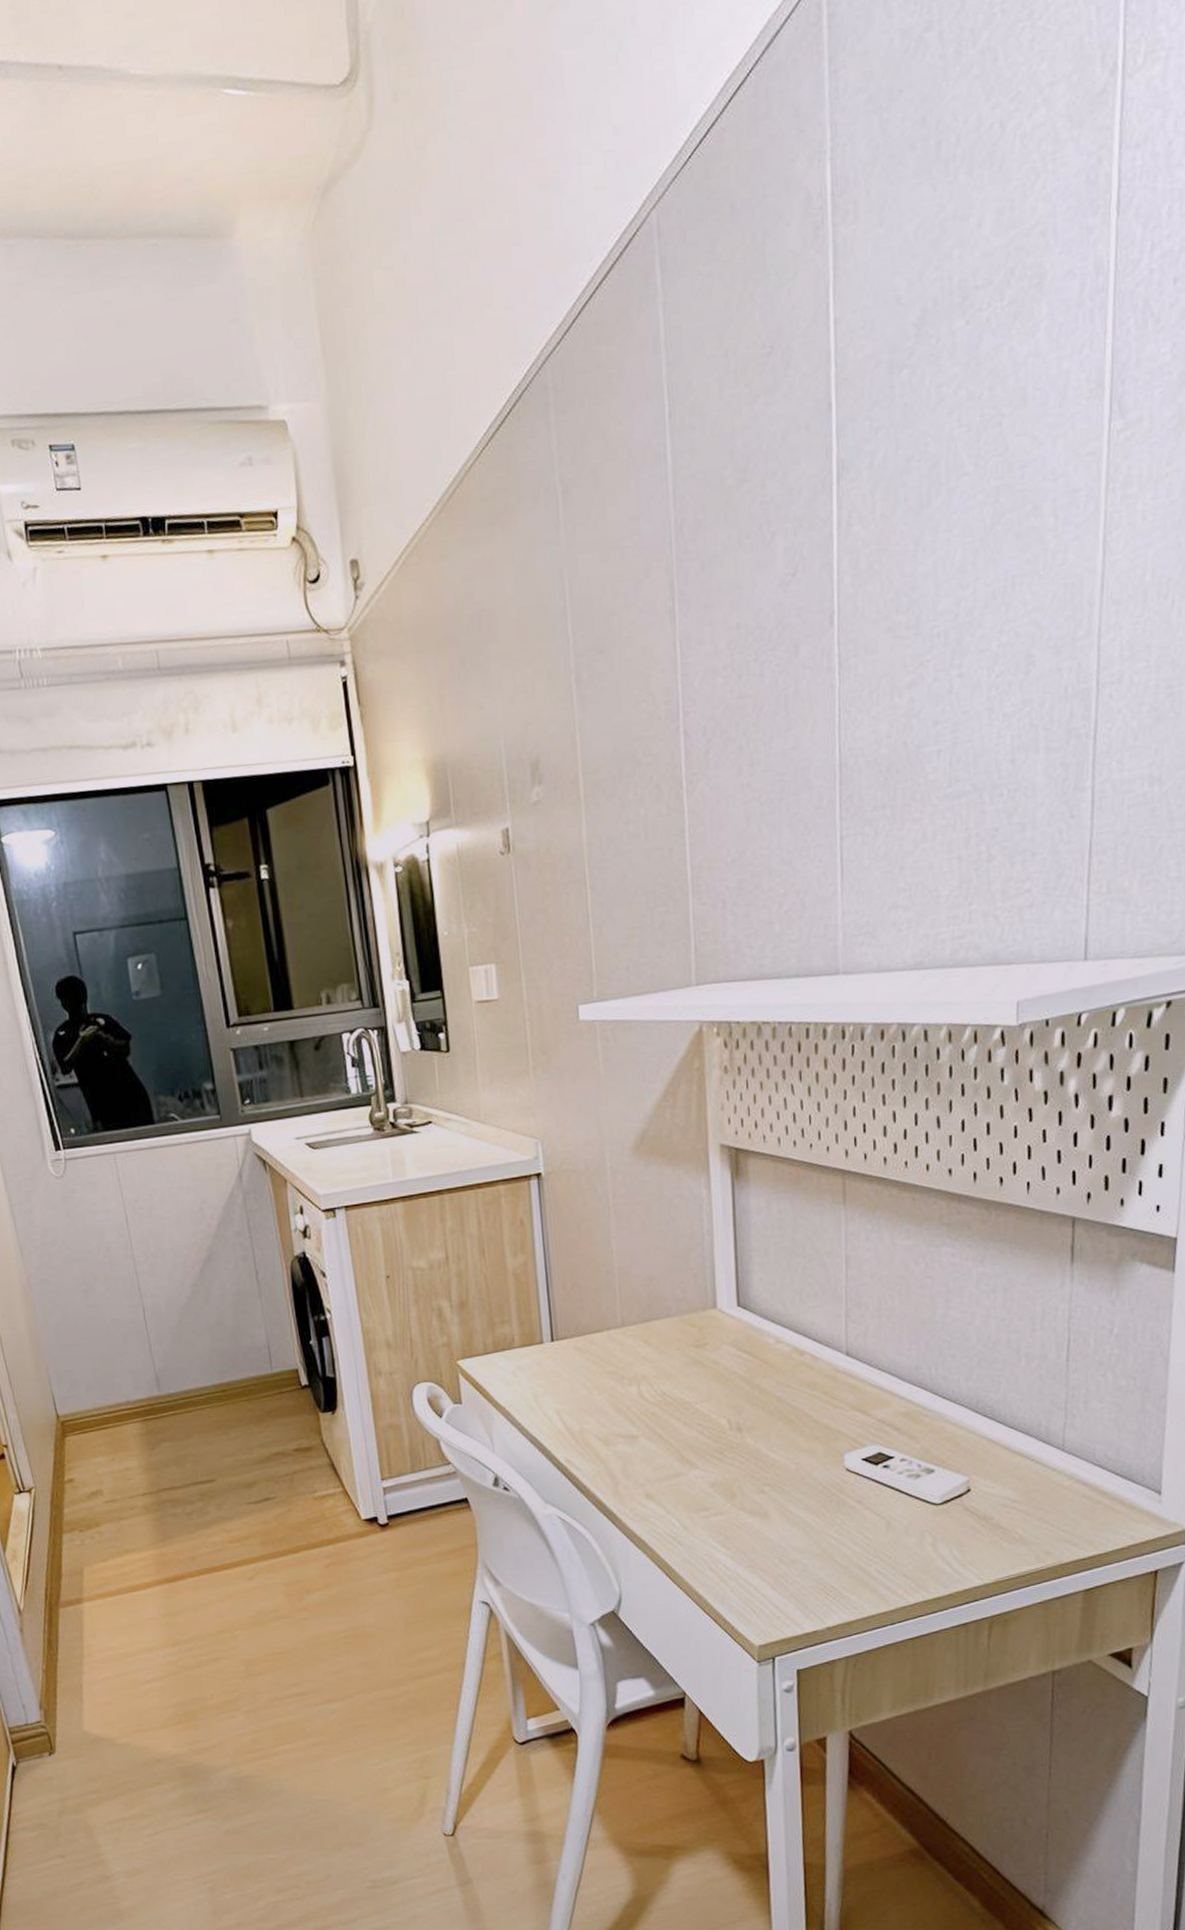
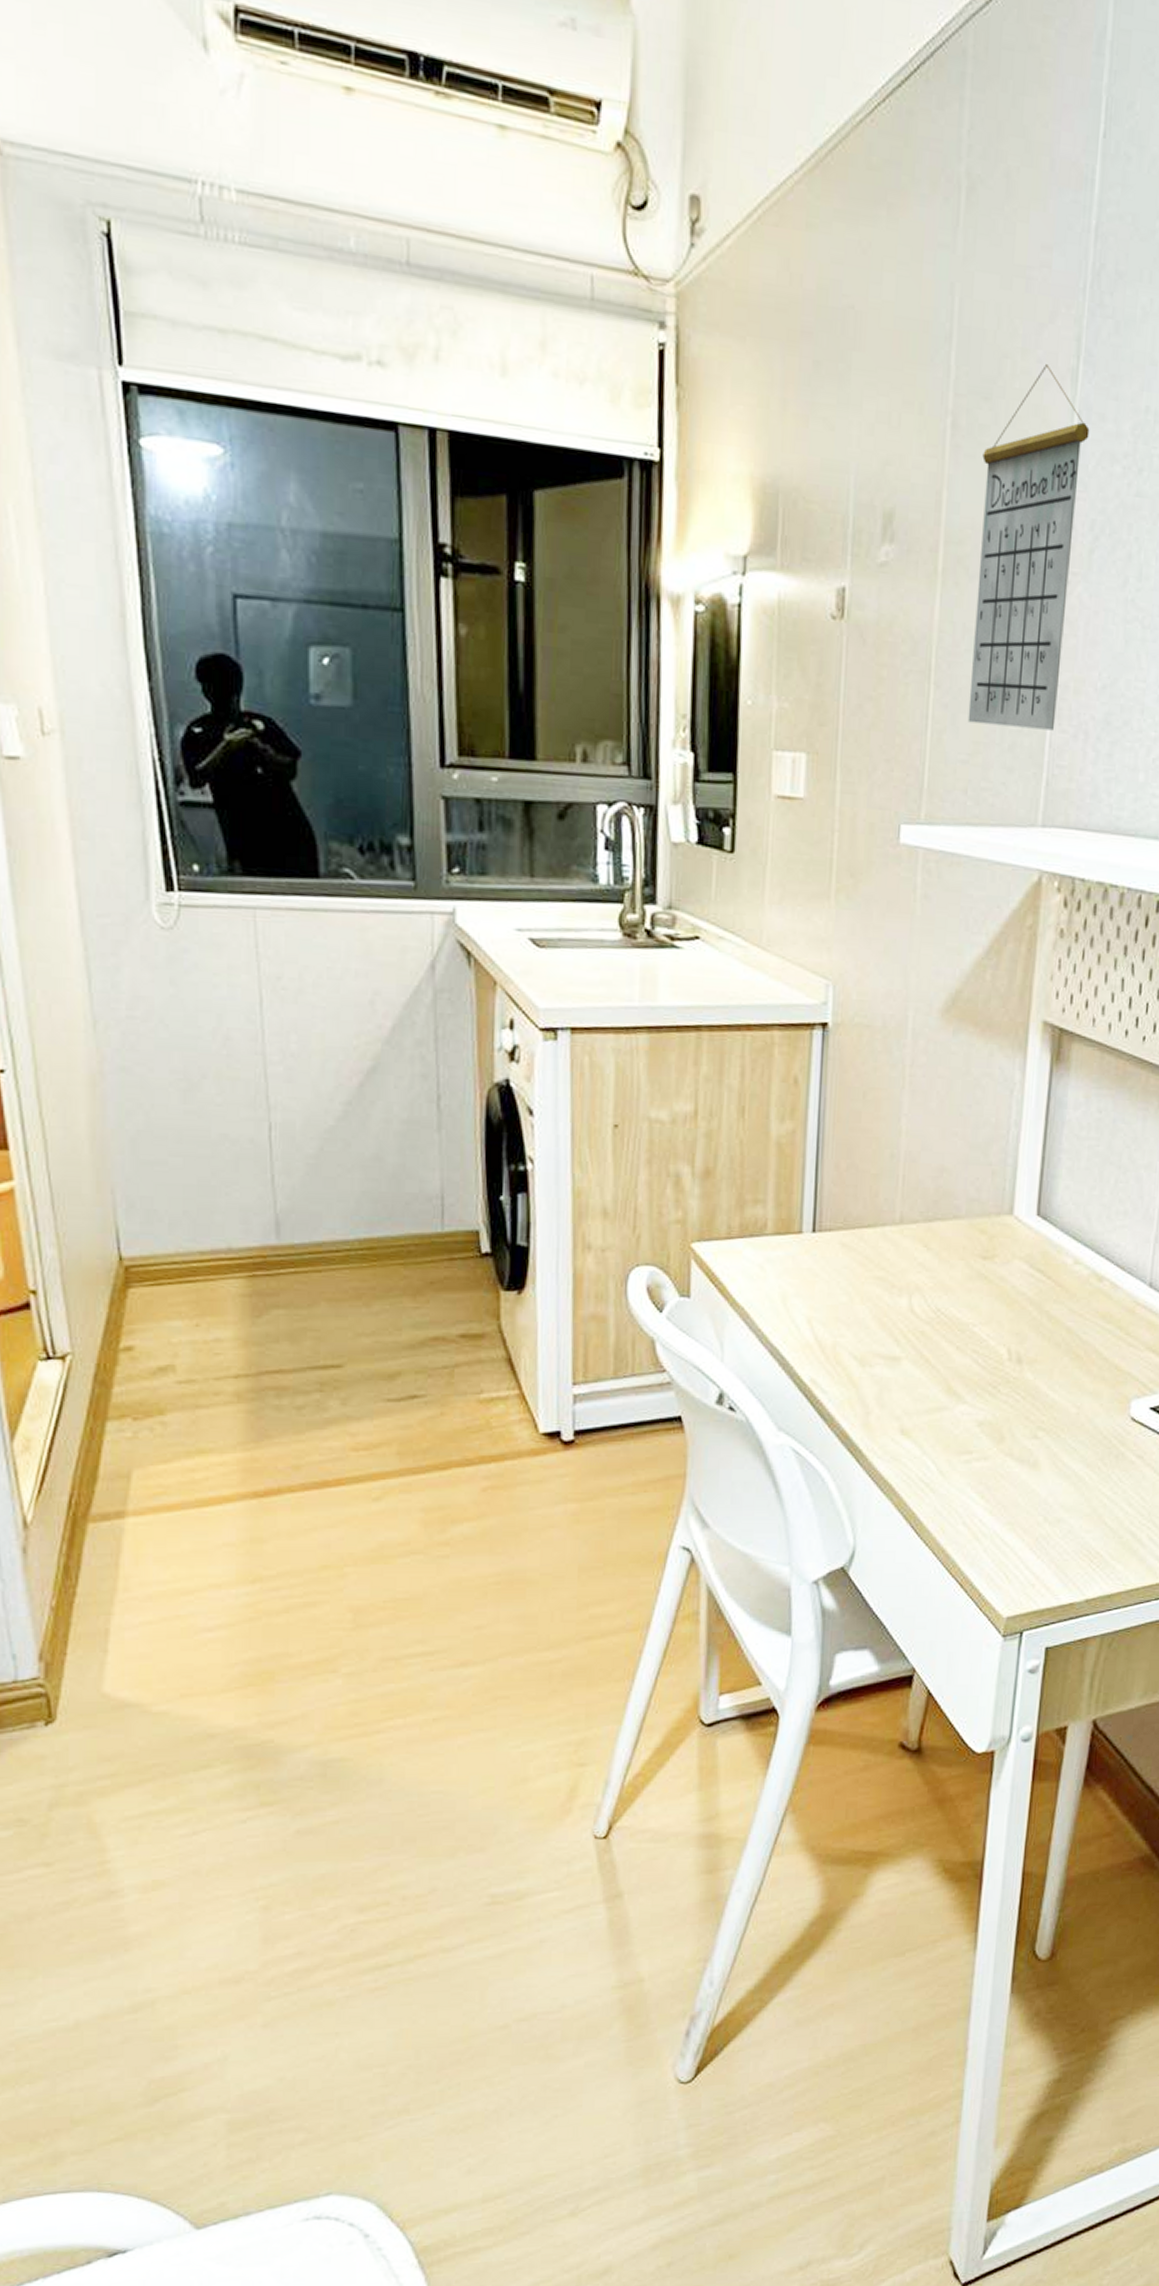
calendar: none [604,612,696,913] -> present [967,364,1090,731]

